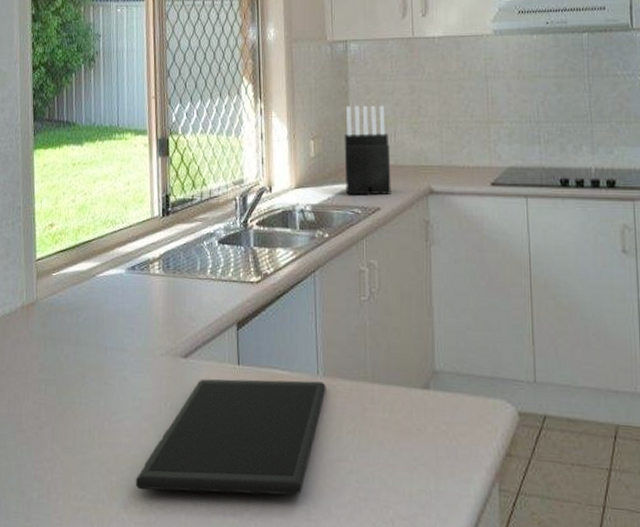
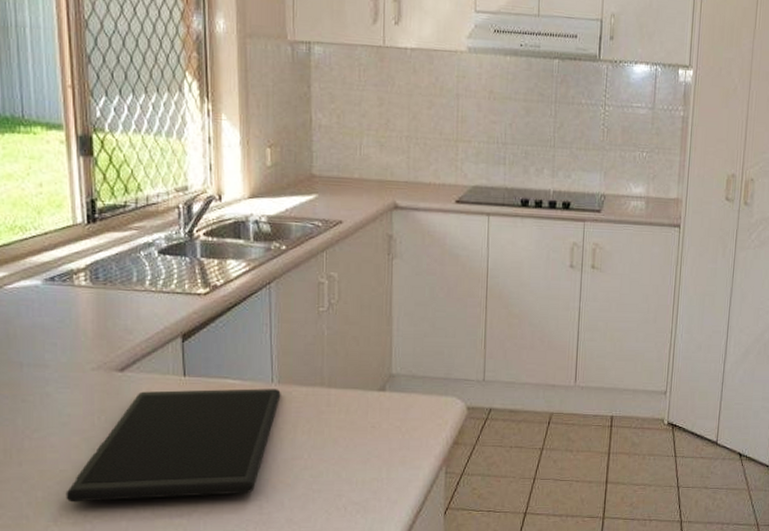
knife block: present [344,105,391,195] -> none [305,114,355,208]

